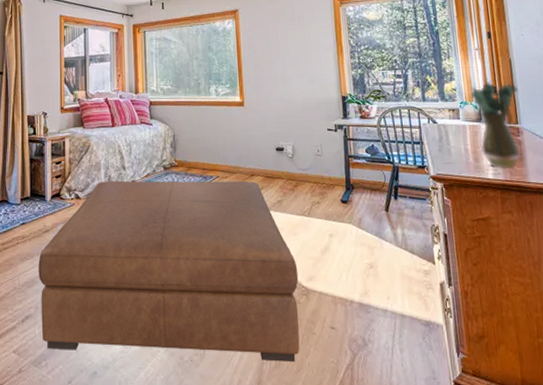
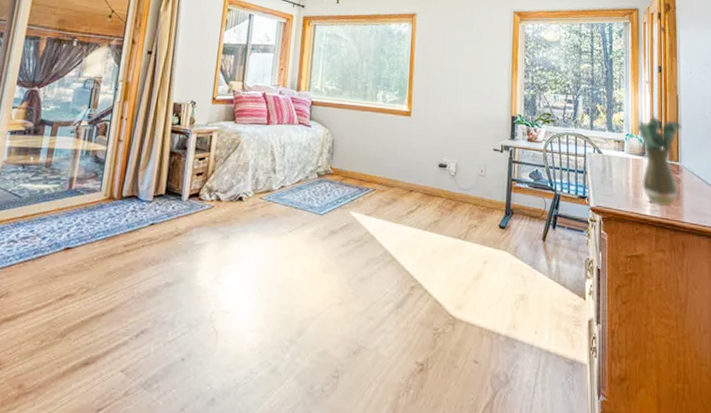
ottoman: present [38,180,300,362] -> none [157,183,447,397]

